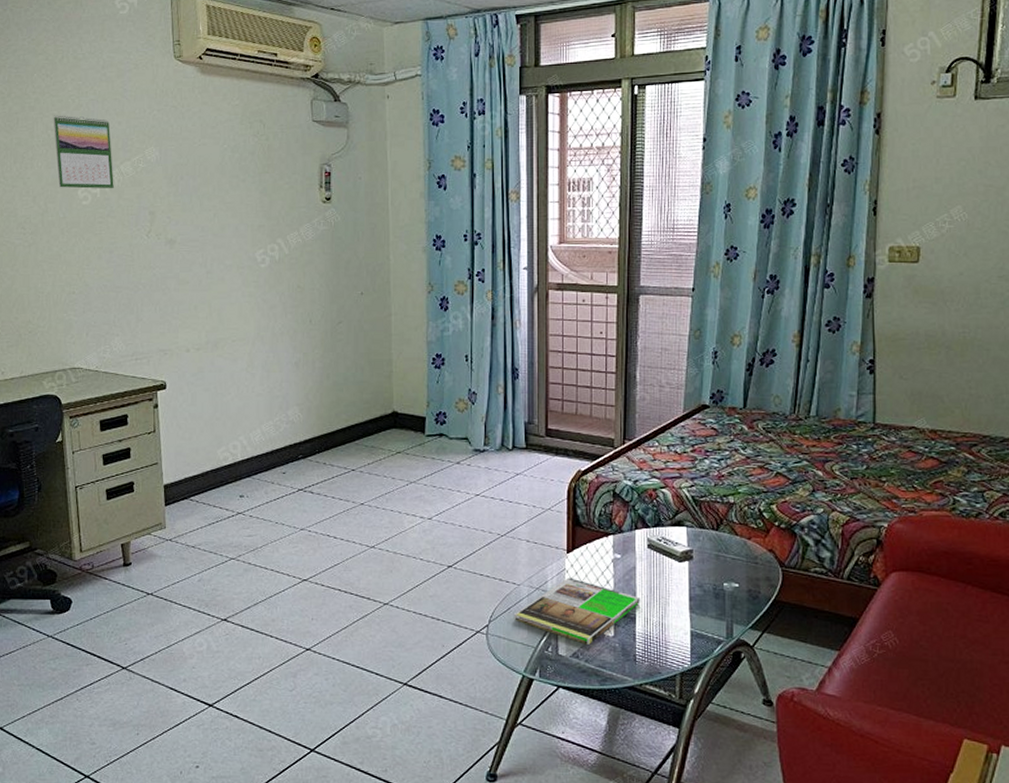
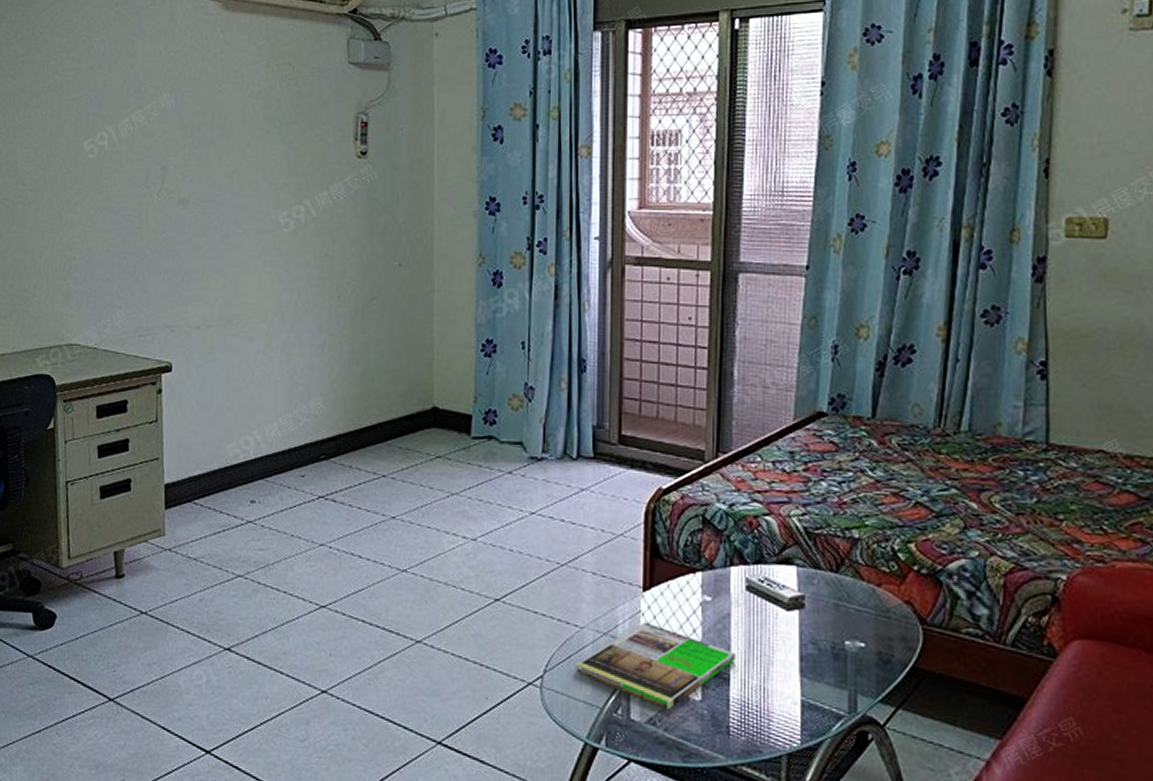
calendar: present [53,115,114,189] -> none [61,57,124,141]

